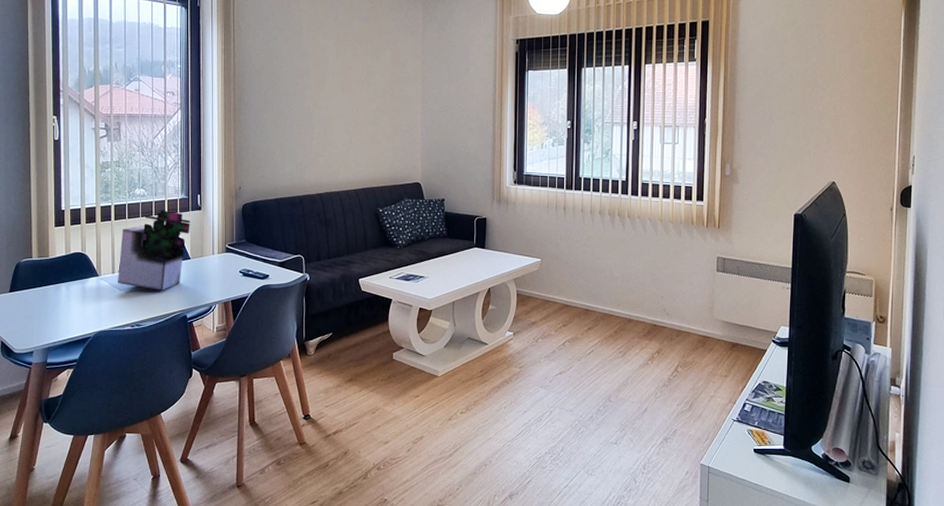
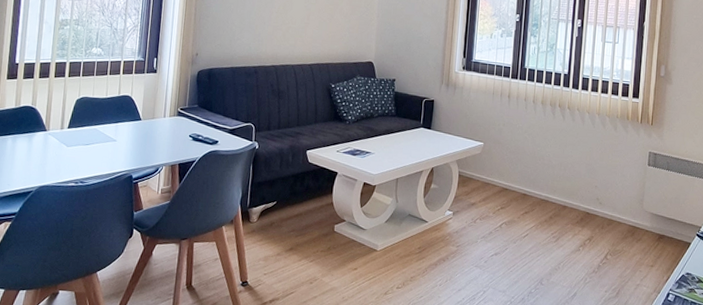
potted plant: present [117,211,190,290] -> none [65,71,145,149]

